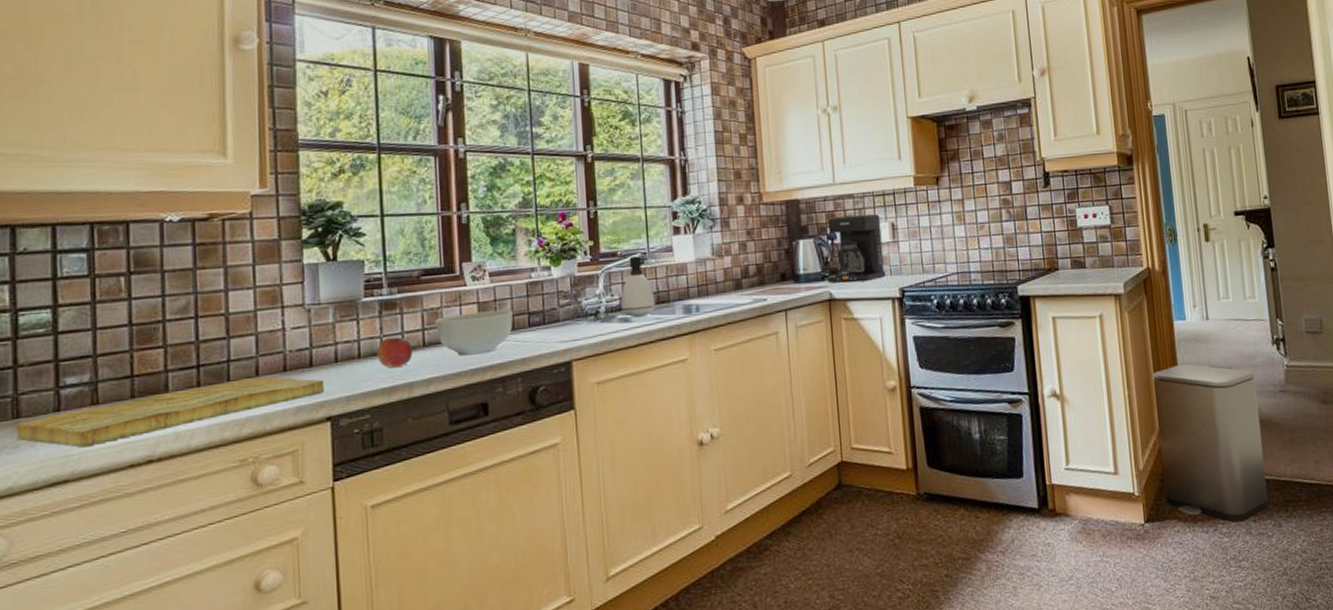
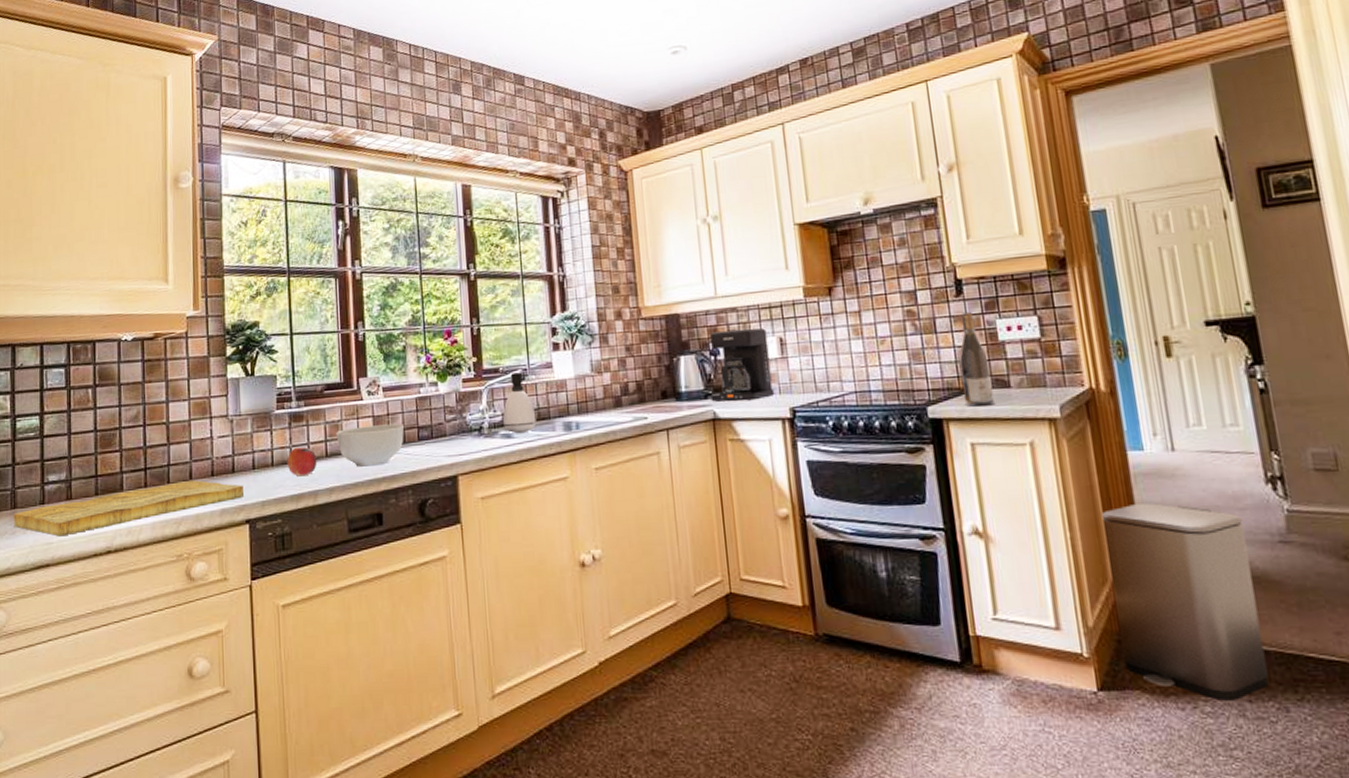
wine bottle: none [1045,202,1072,286] -> present [959,312,994,408]

